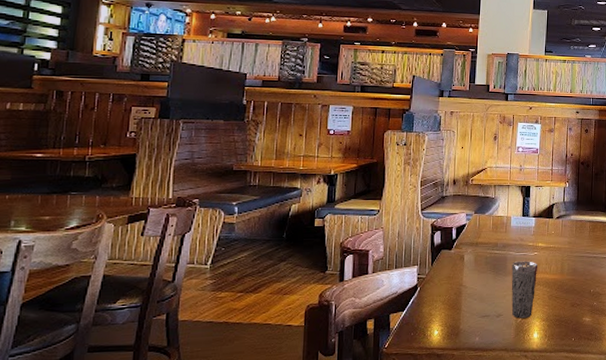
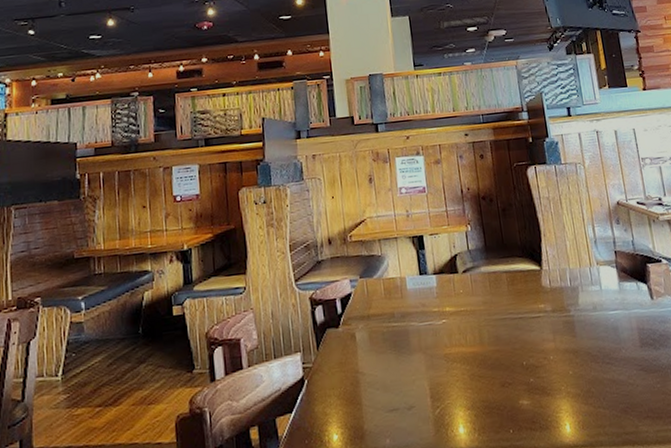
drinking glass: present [511,261,538,318] -> none [416,332,453,409]

